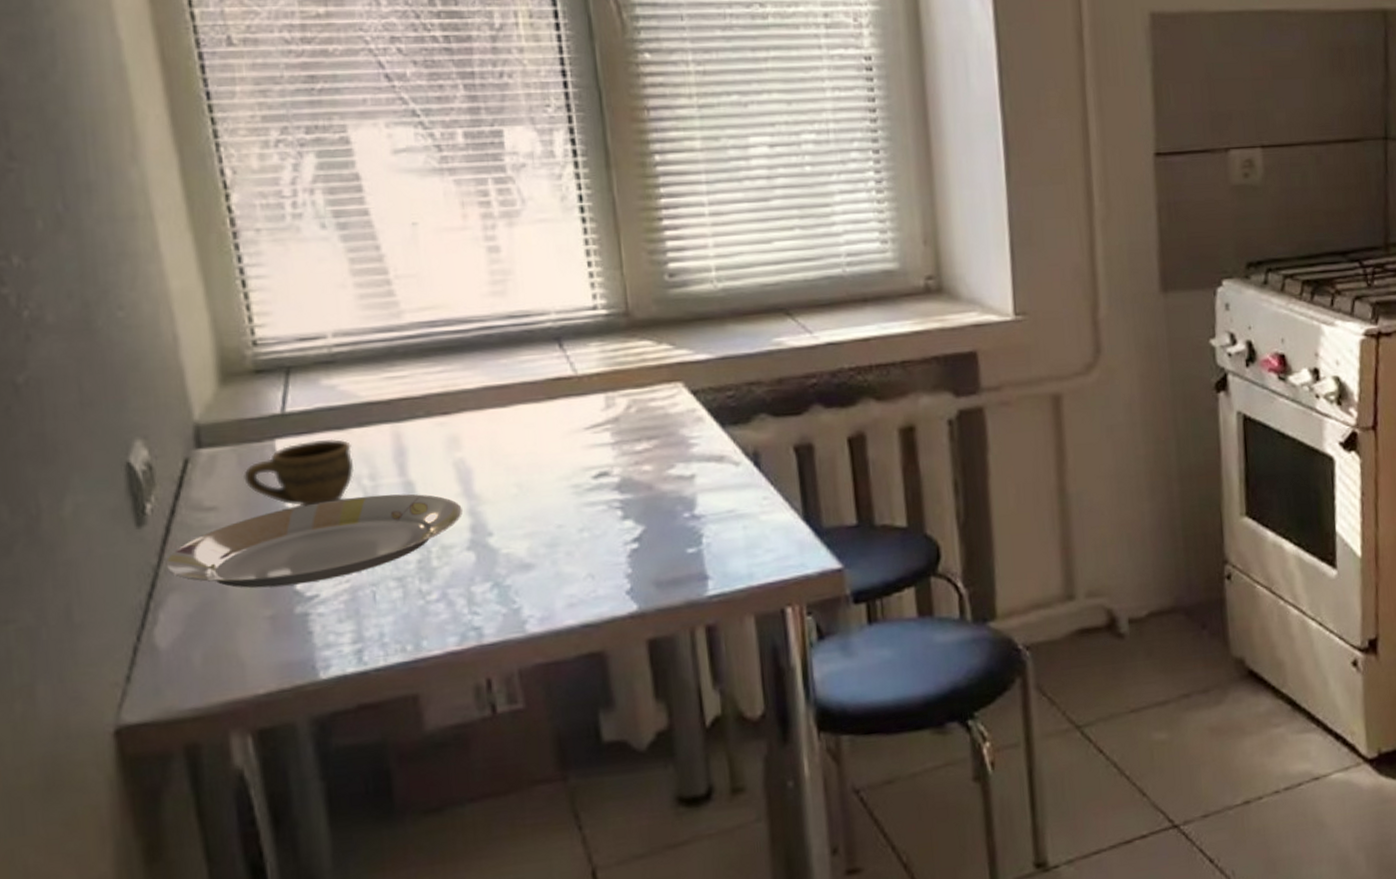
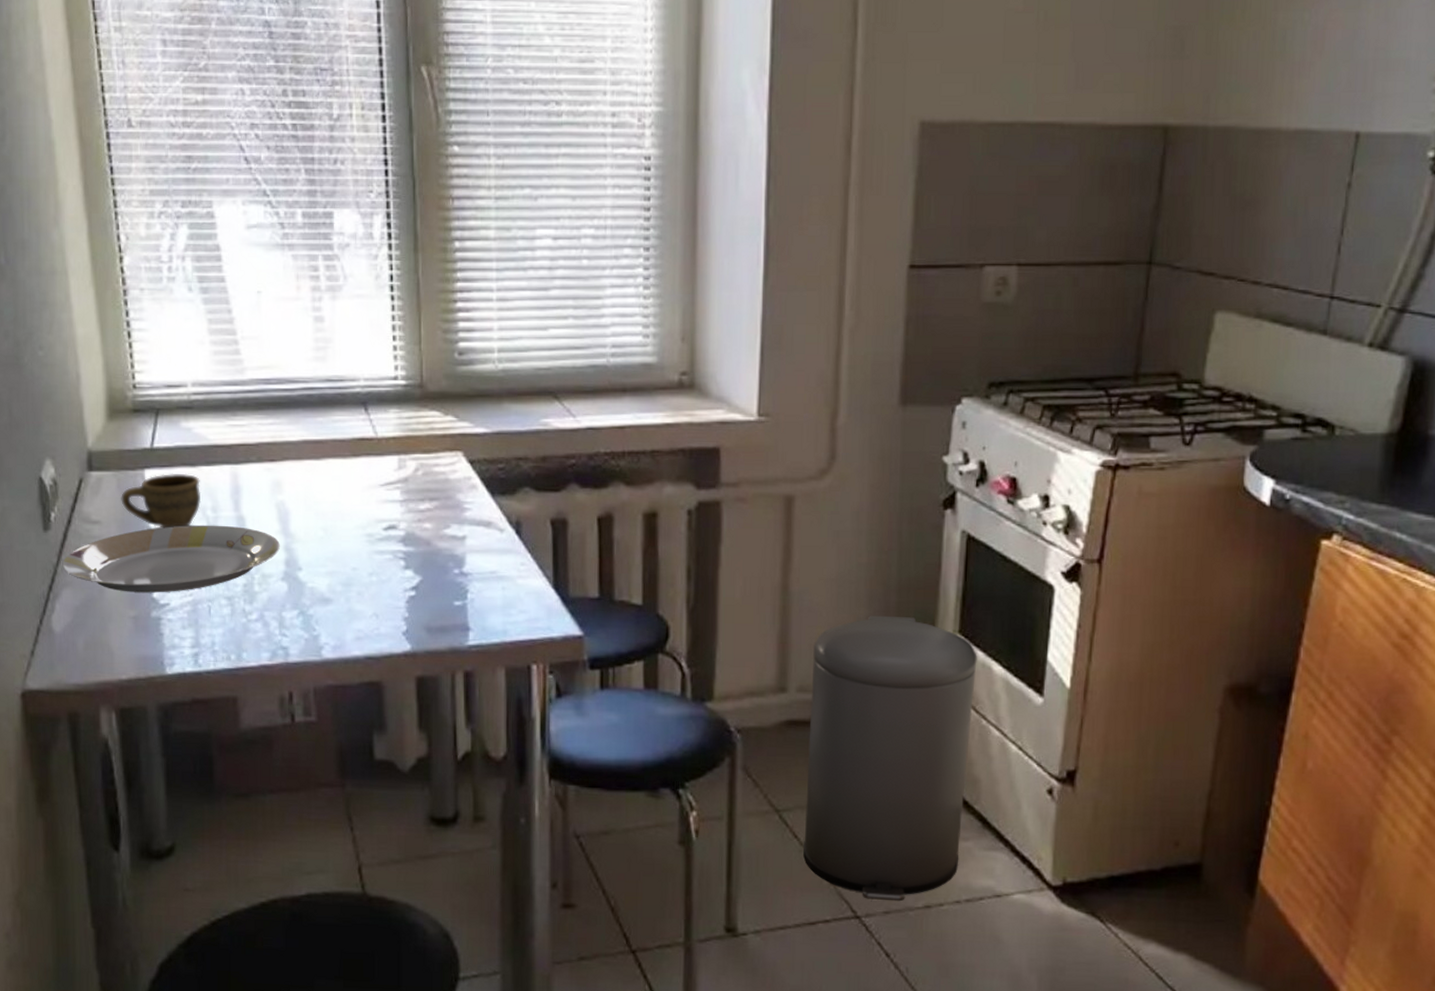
pedal bin: none [1098,505,1273,806] -> present [803,615,977,902]

